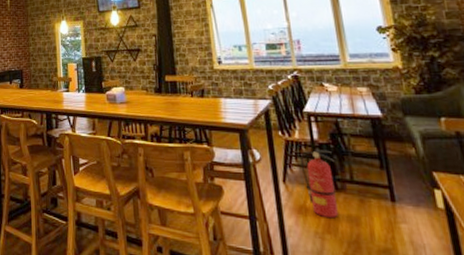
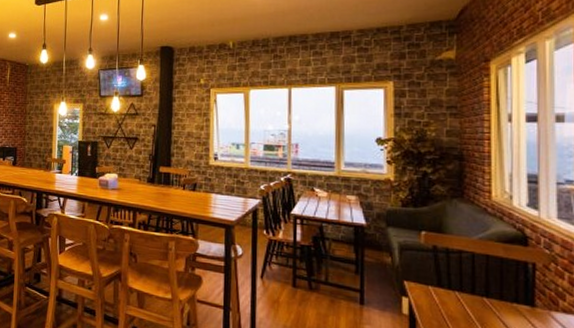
fire extinguisher: present [300,150,338,217] -> none [280,251,314,314]

